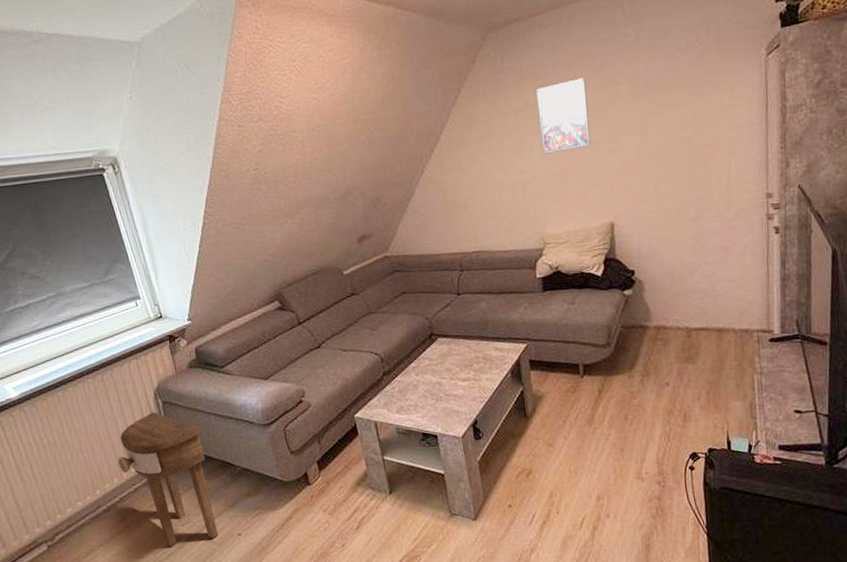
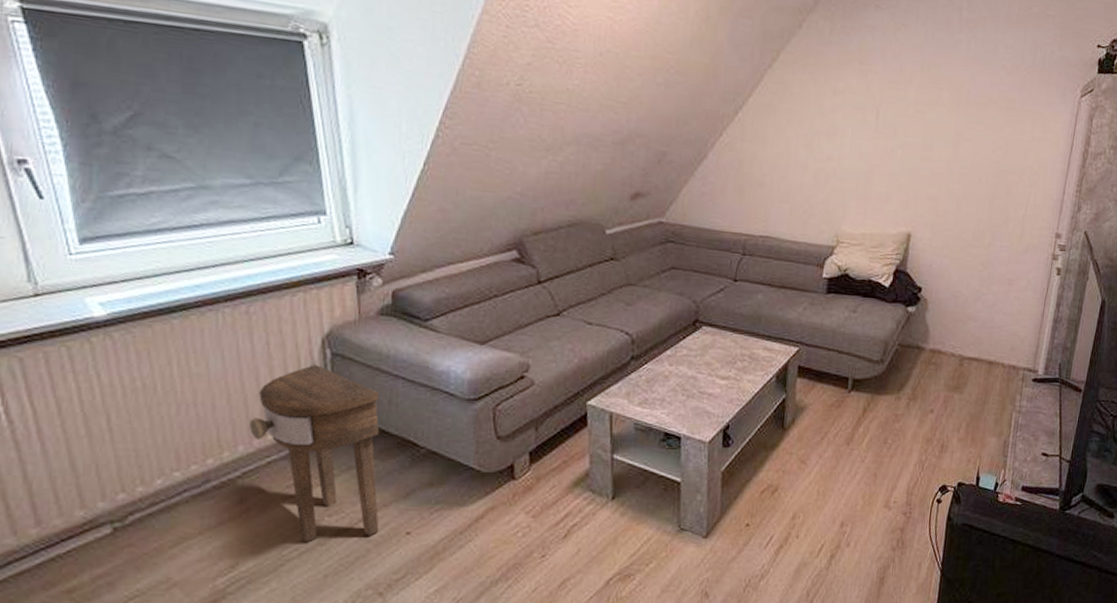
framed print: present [536,78,590,154] -> none [854,72,910,148]

